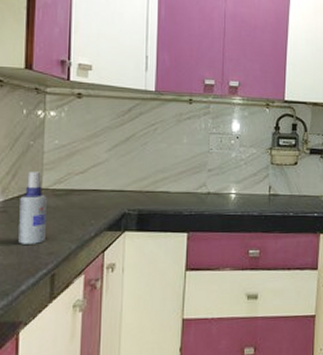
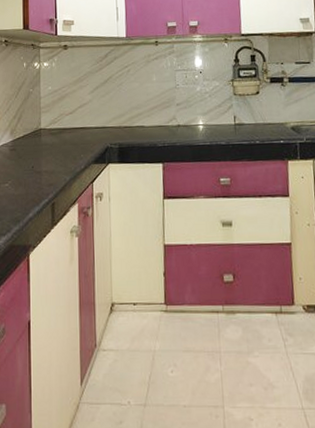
spray bottle: present [18,172,47,244] -> none [25,114,46,177]

